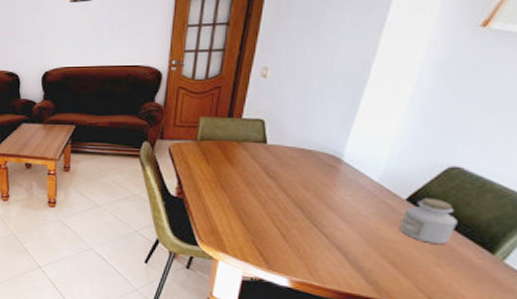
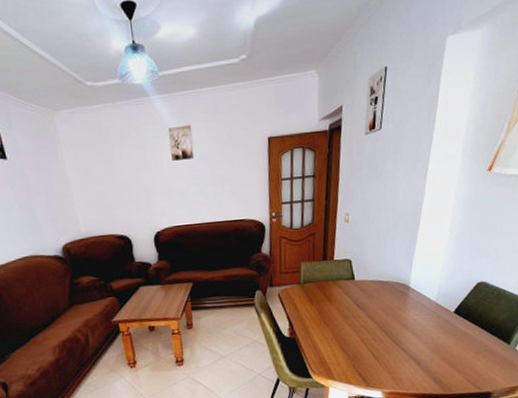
jar: present [399,198,458,244] -> none [451,308,487,344]

